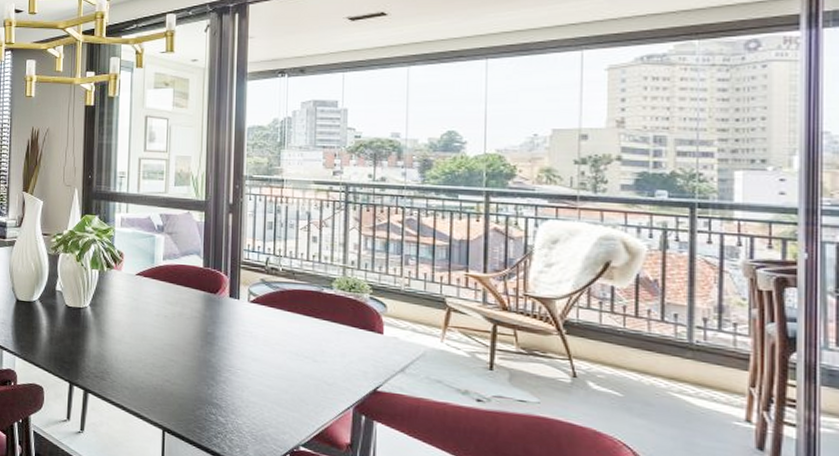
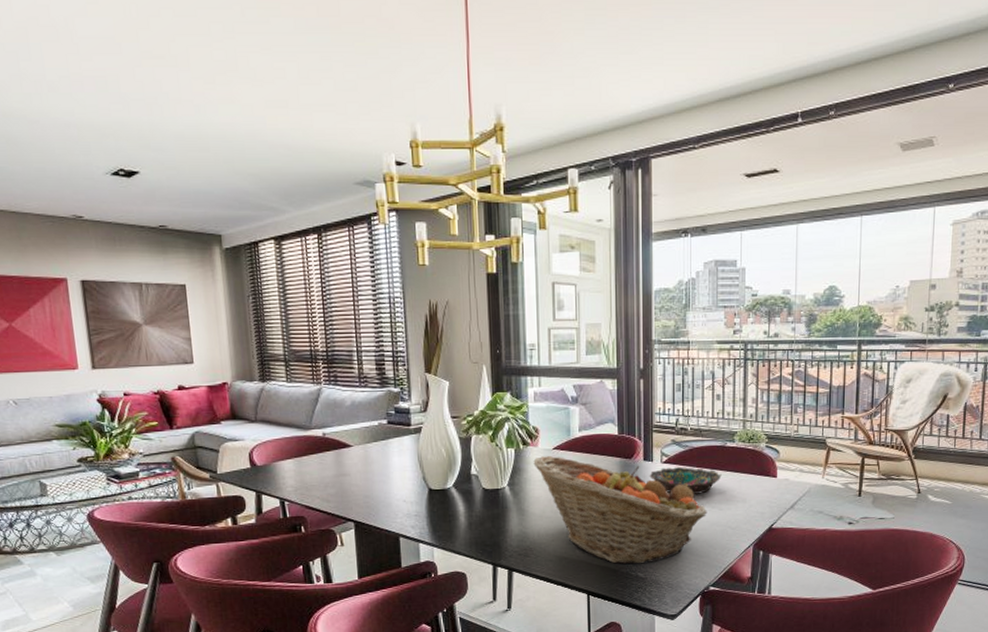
fruit basket: none [116,281,300,408] -> present [533,456,708,564]
bowl: none [235,307,317,341] -> present [649,467,722,494]

